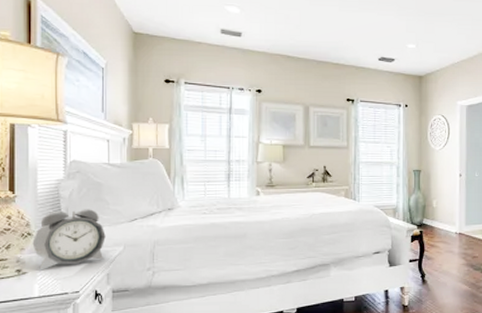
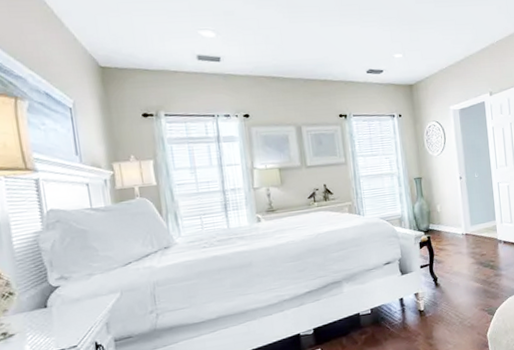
alarm clock: present [32,209,106,272] -> none [15,258,101,332]

